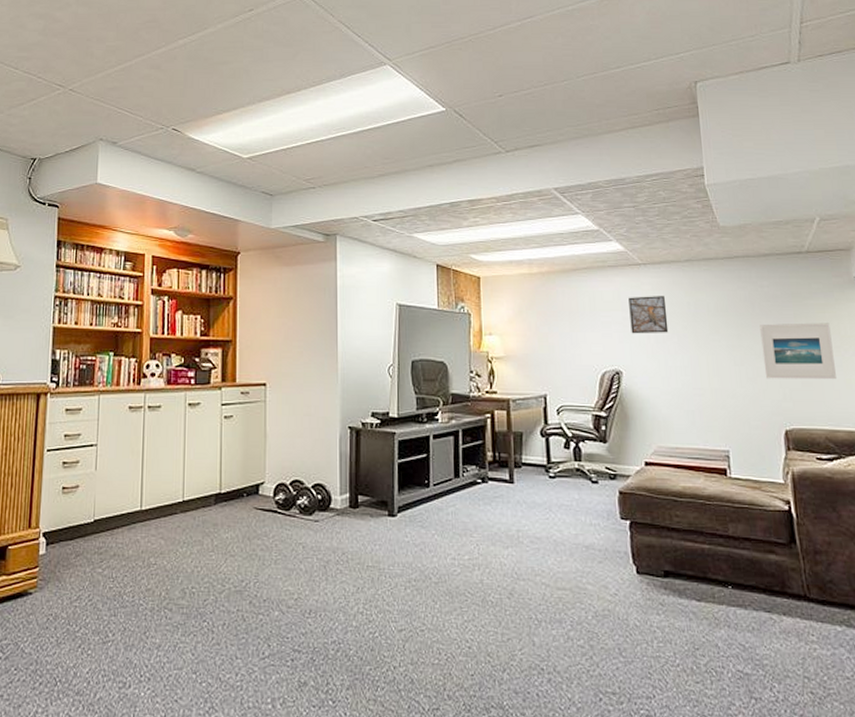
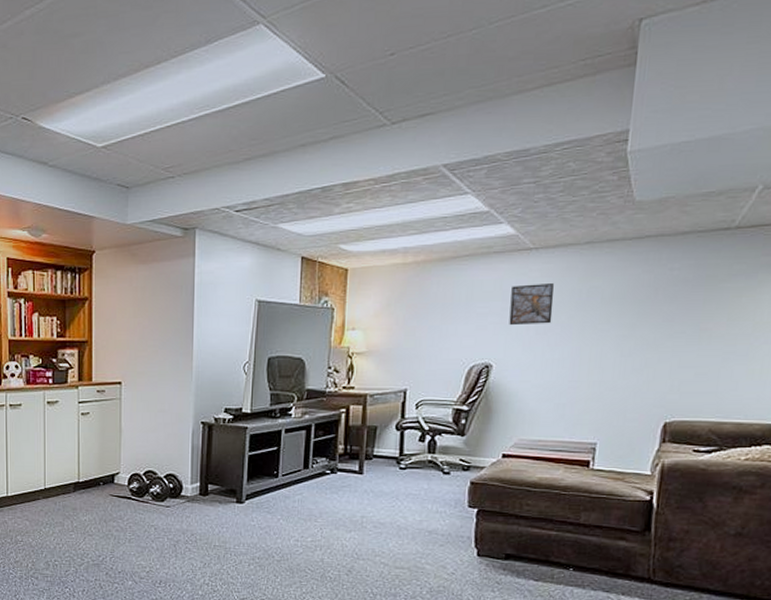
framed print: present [760,323,836,380] -> none [654,308,745,370]

